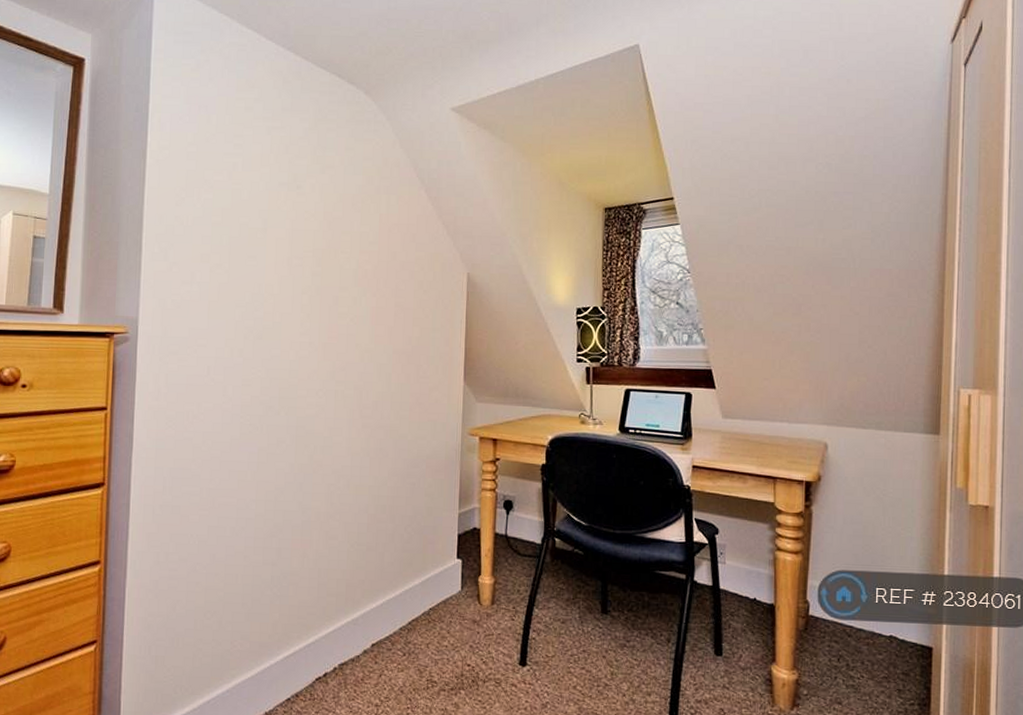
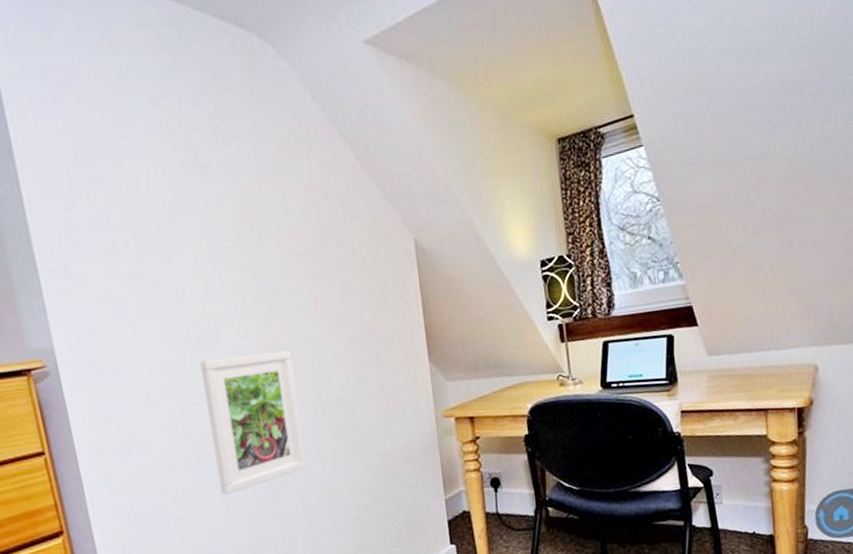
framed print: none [254,349,342,475] -> present [200,351,307,495]

